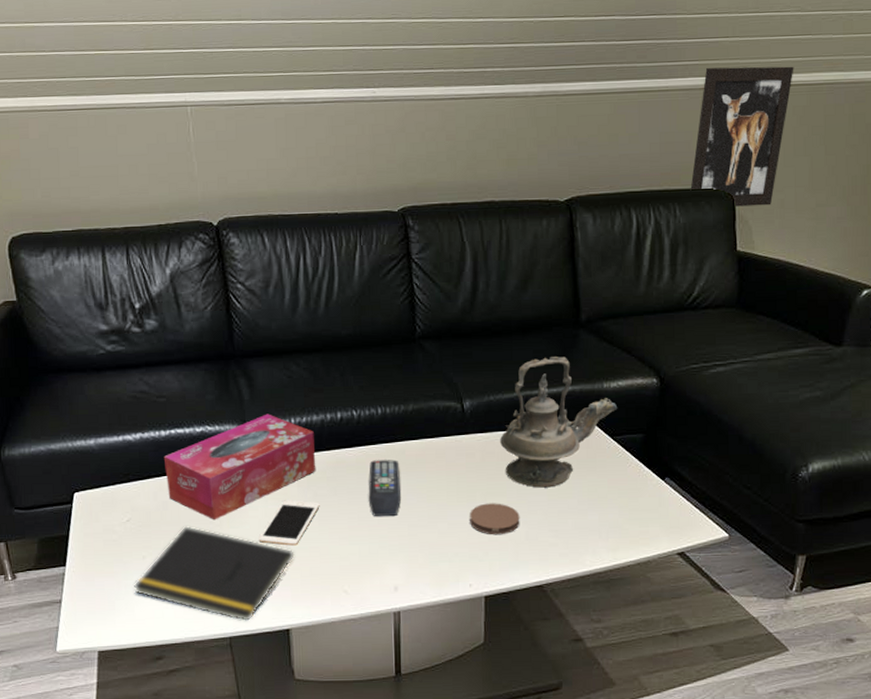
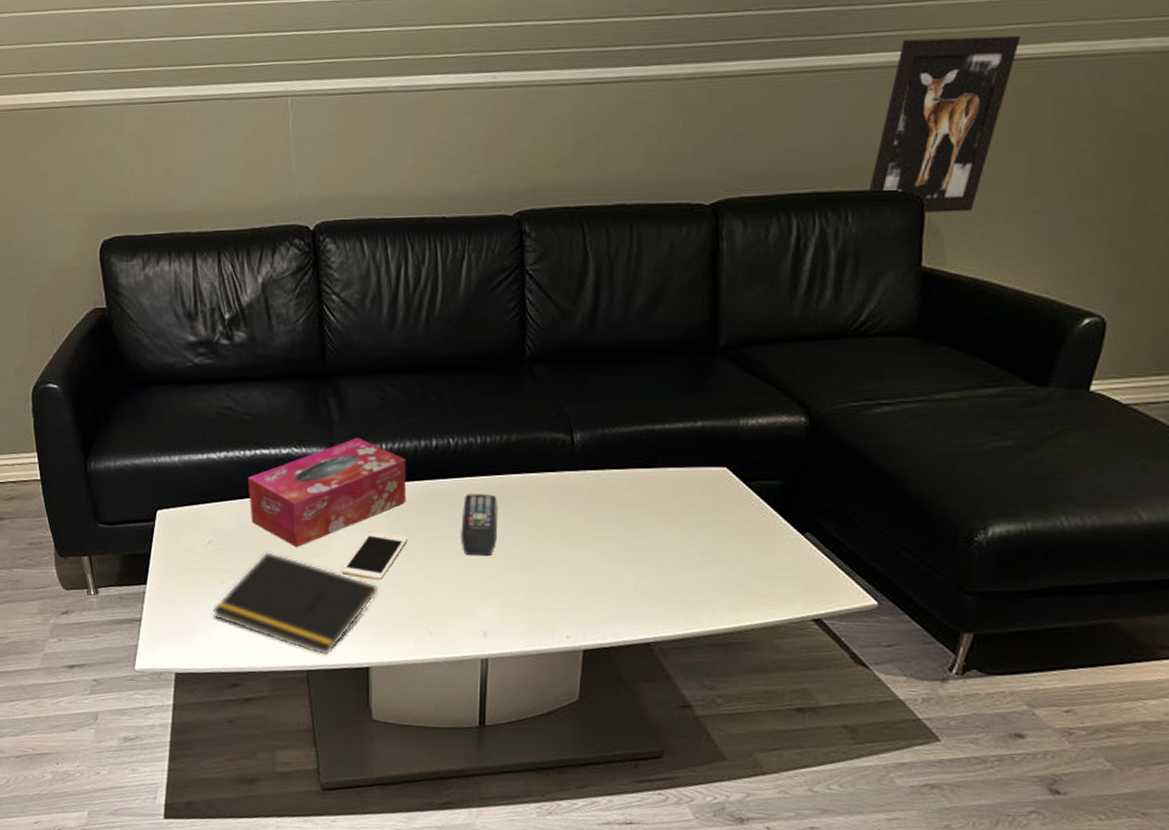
coaster: present [470,503,520,535] -> none [572,548,630,585]
teapot: present [500,356,618,488] -> none [613,387,755,535]

